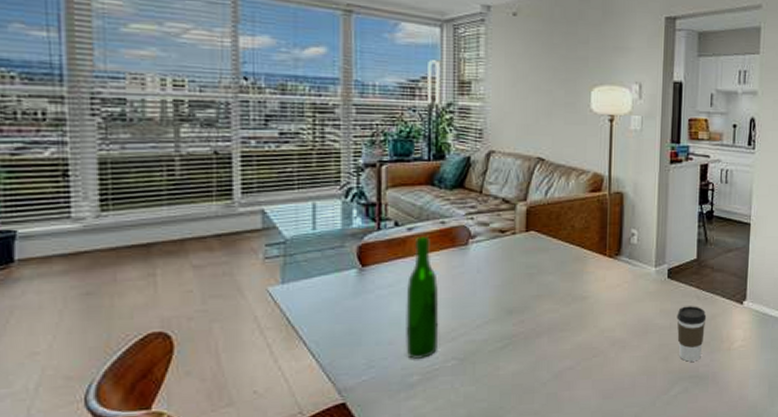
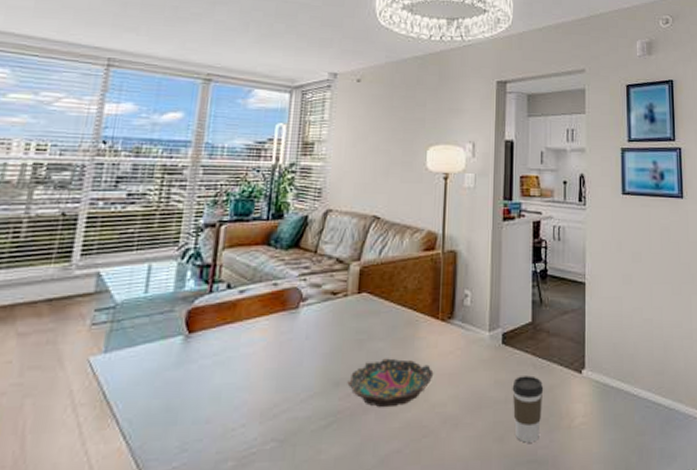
wine bottle: present [406,236,439,360] -> none [223,298,265,442]
bowl: none [520,290,602,333] -> present [347,358,434,408]

